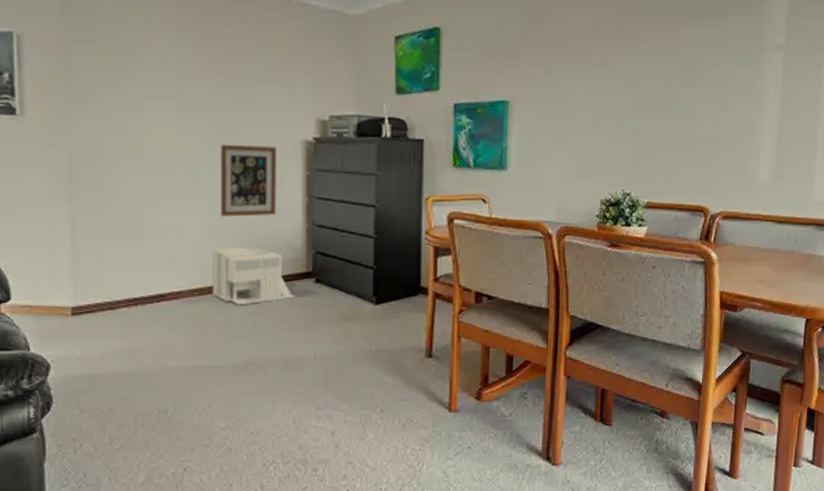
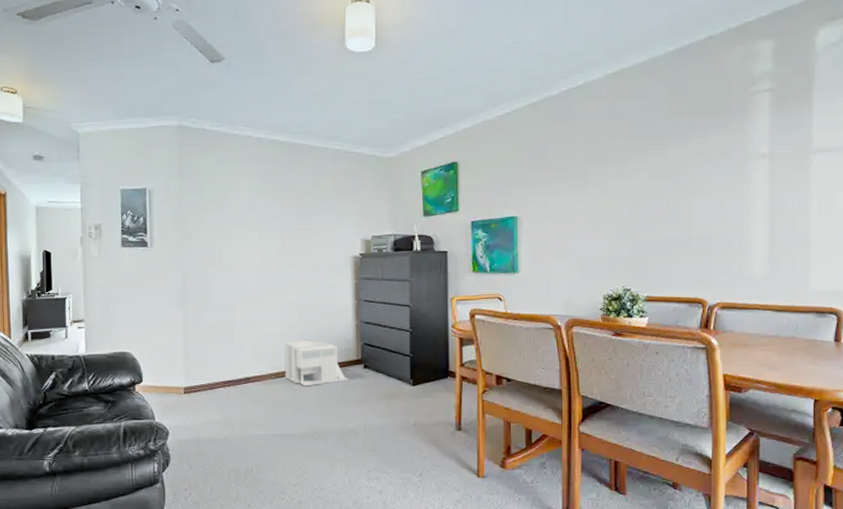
wall art: present [220,144,276,217] -> none [290,261,333,317]

